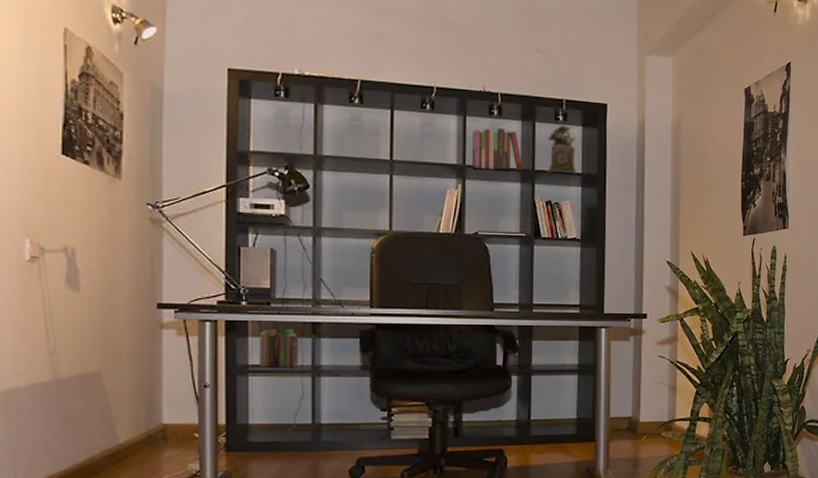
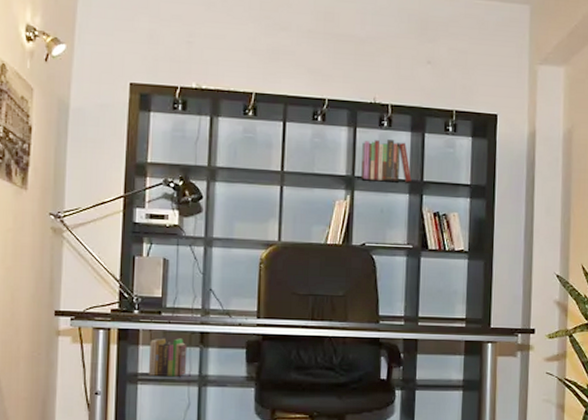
clock: present [546,124,579,177] -> none [434,135,467,188]

